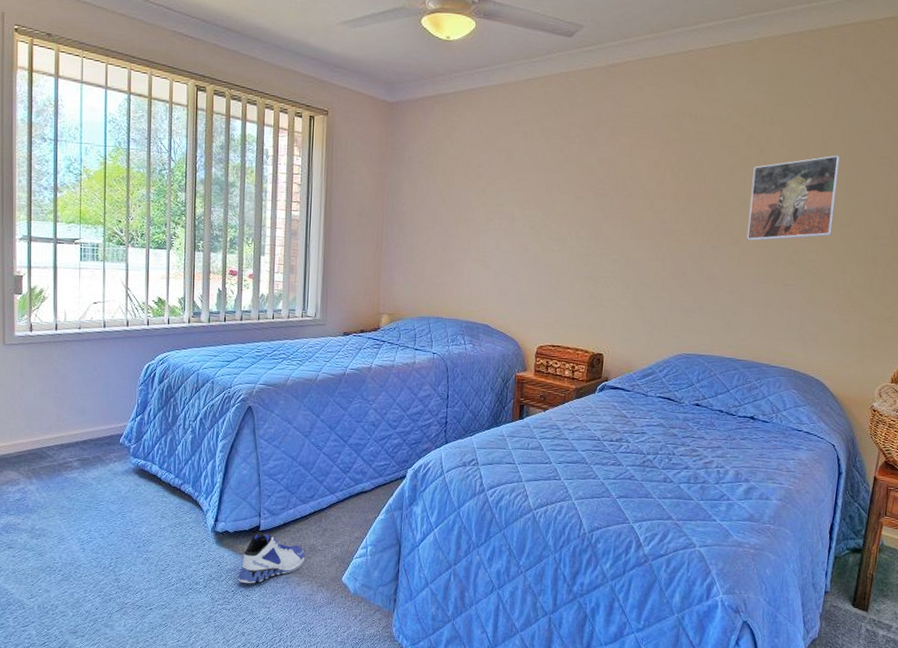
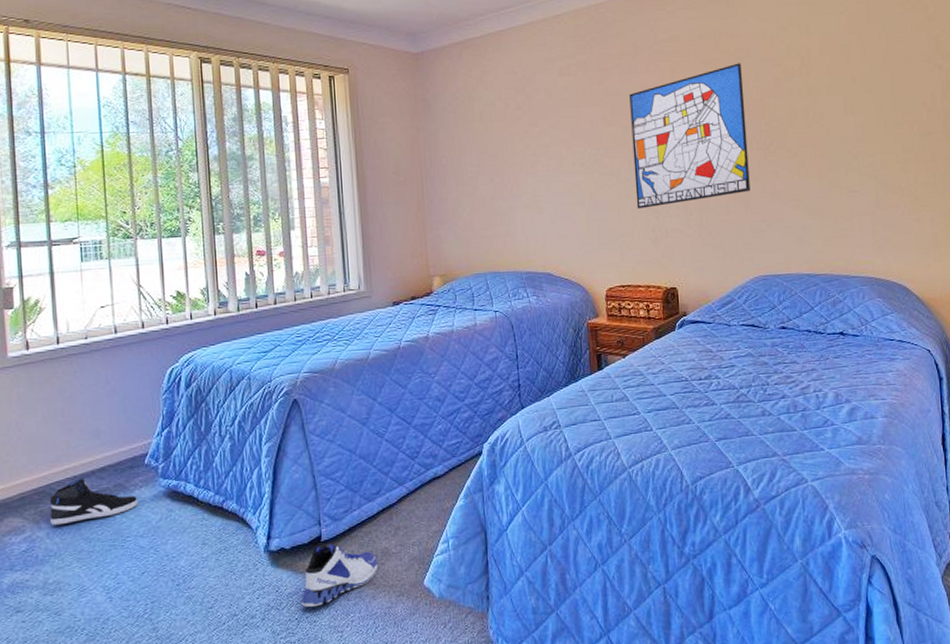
sneaker: none [40,446,111,483] -> present [49,478,138,526]
wall art: none [577,145,700,276] -> present [629,63,750,209]
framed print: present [747,155,840,241] -> none [798,57,886,152]

